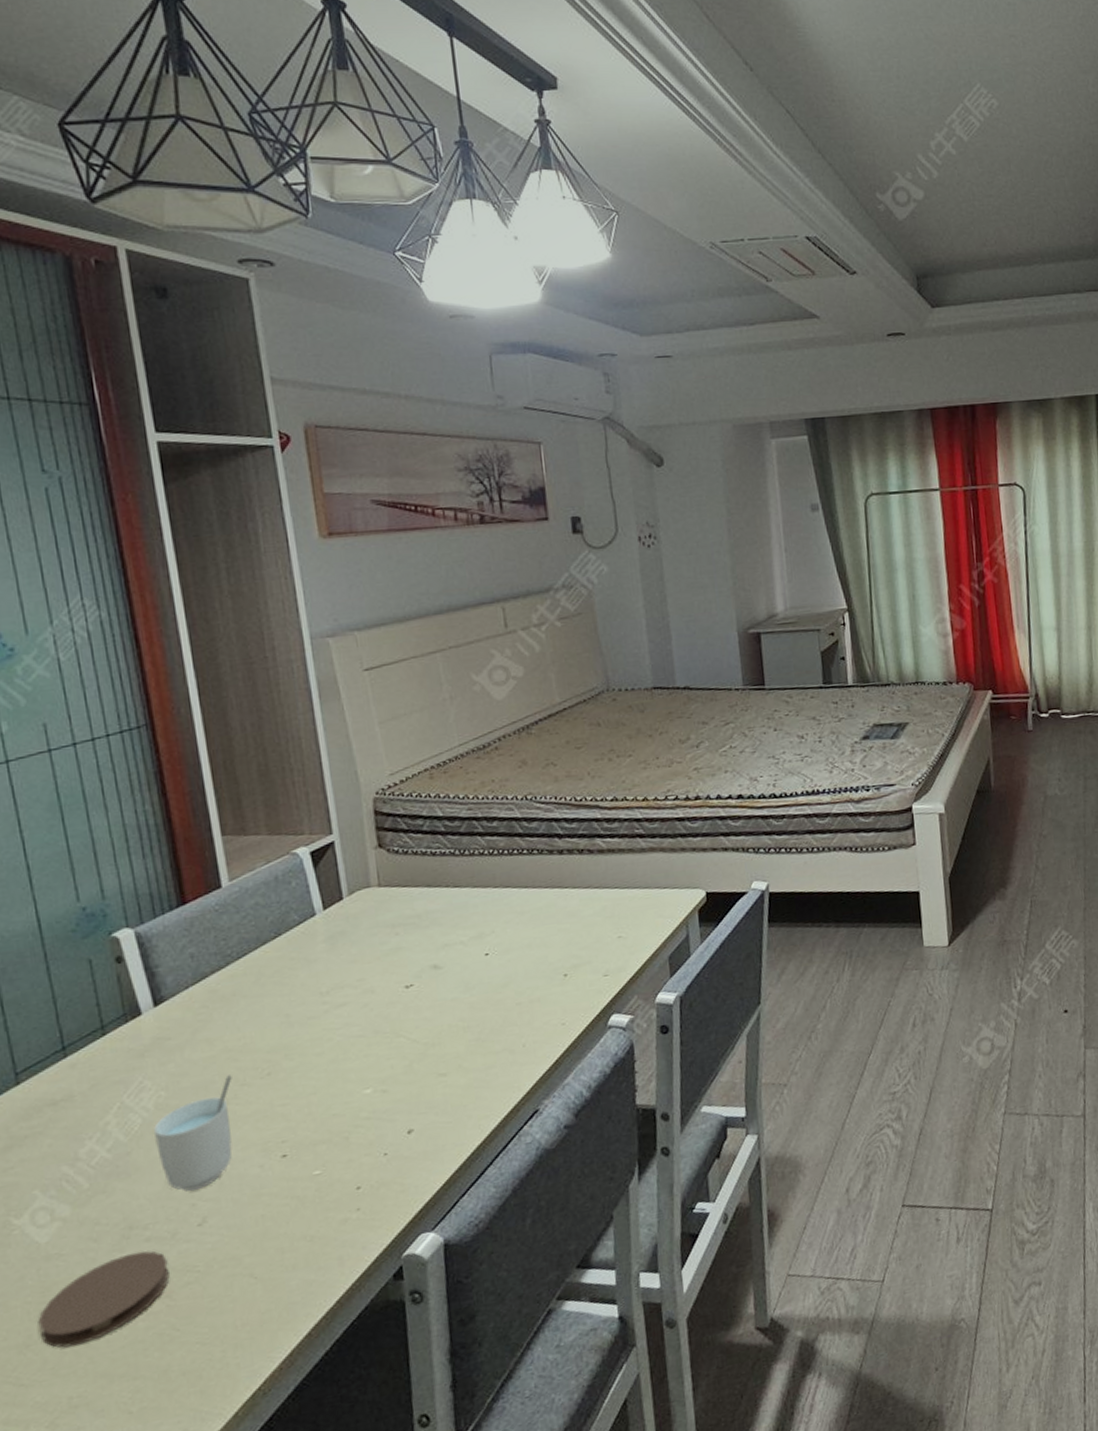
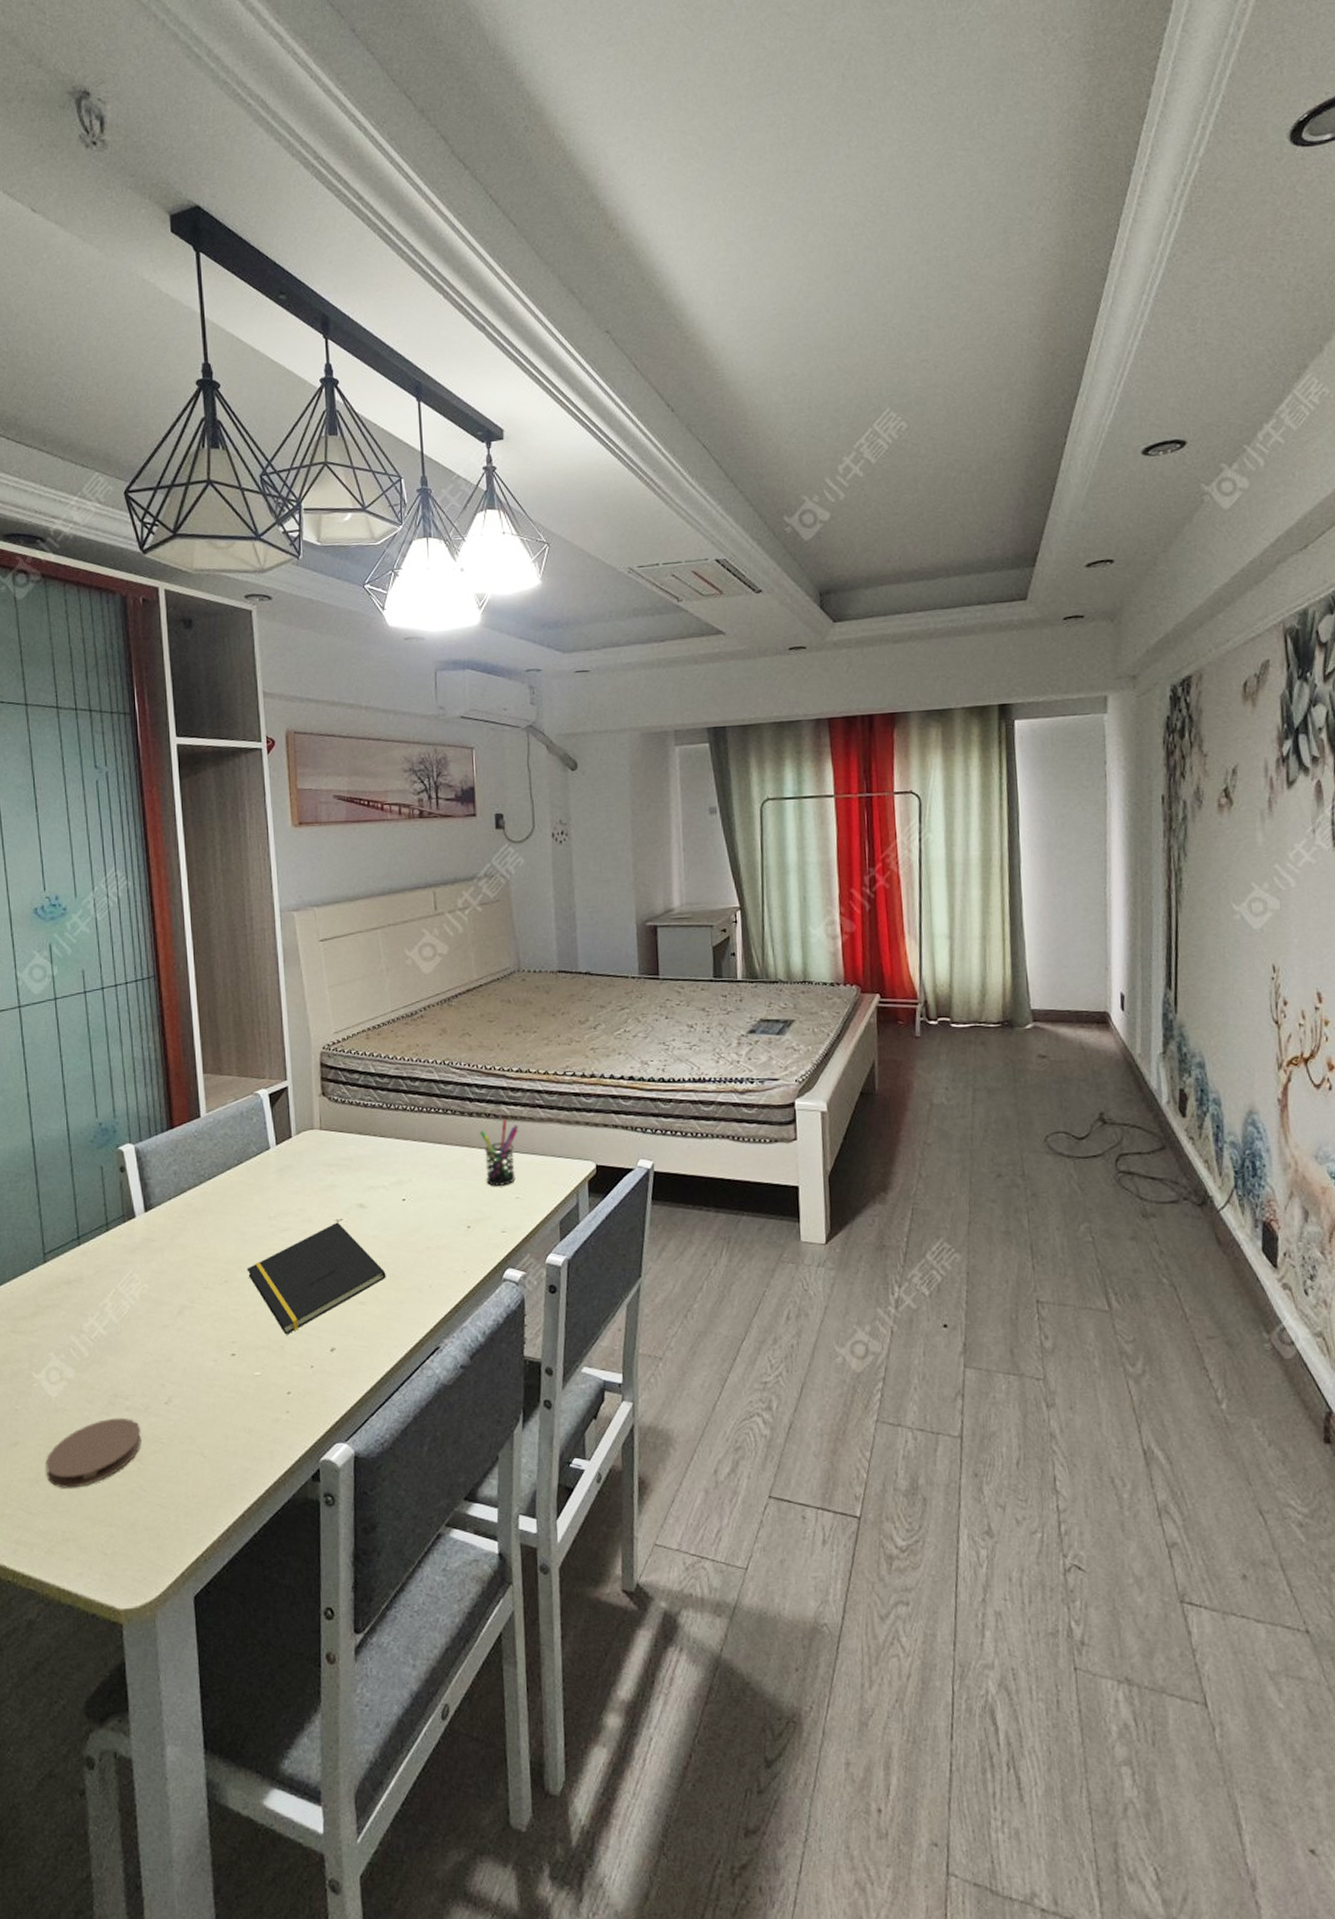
cup: present [154,1075,233,1191] -> none [138,1278,198,1372]
notepad: none [295,988,471,1124] -> present [246,1222,386,1335]
pen holder: none [573,853,617,928] -> present [480,1118,518,1187]

